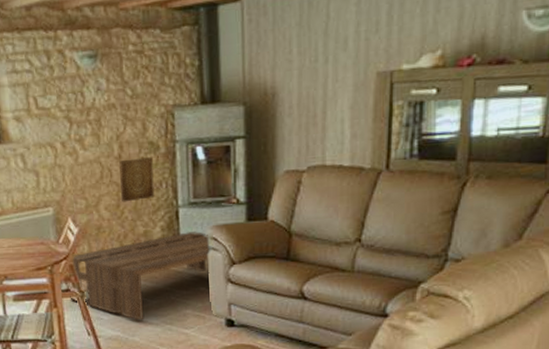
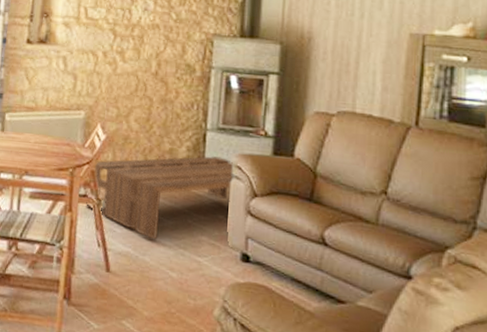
wall art: present [119,157,155,203] -> none [152,76,188,118]

